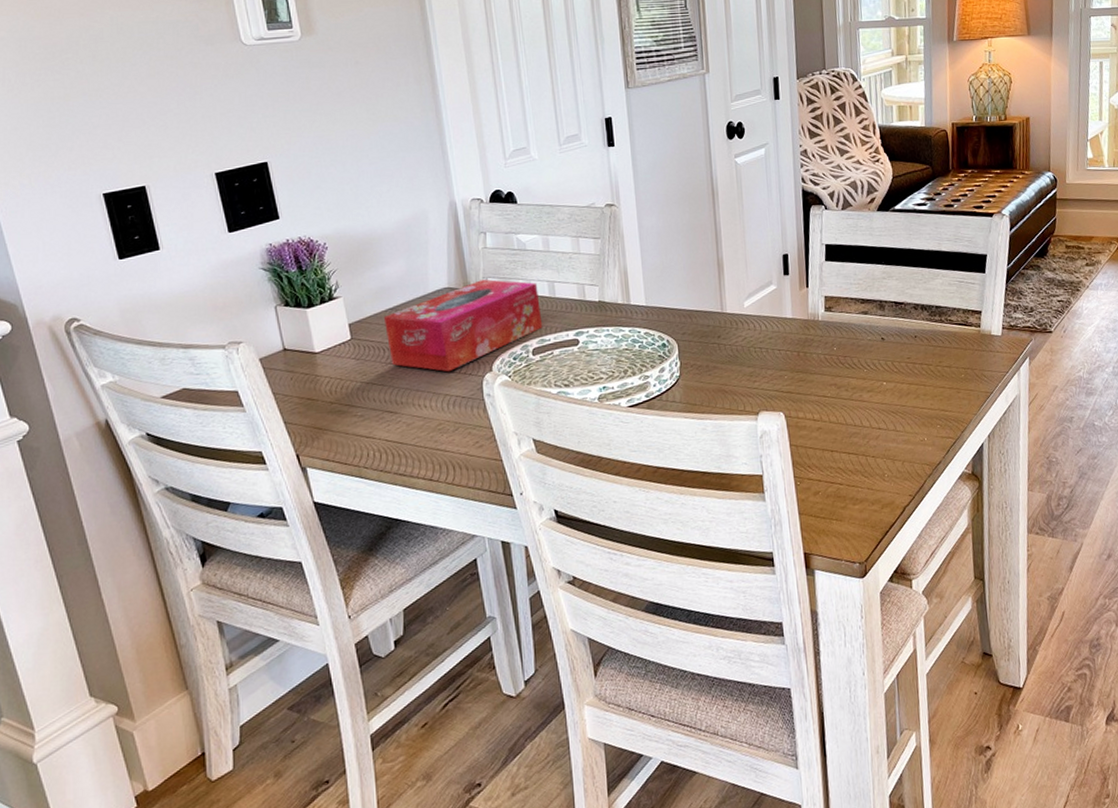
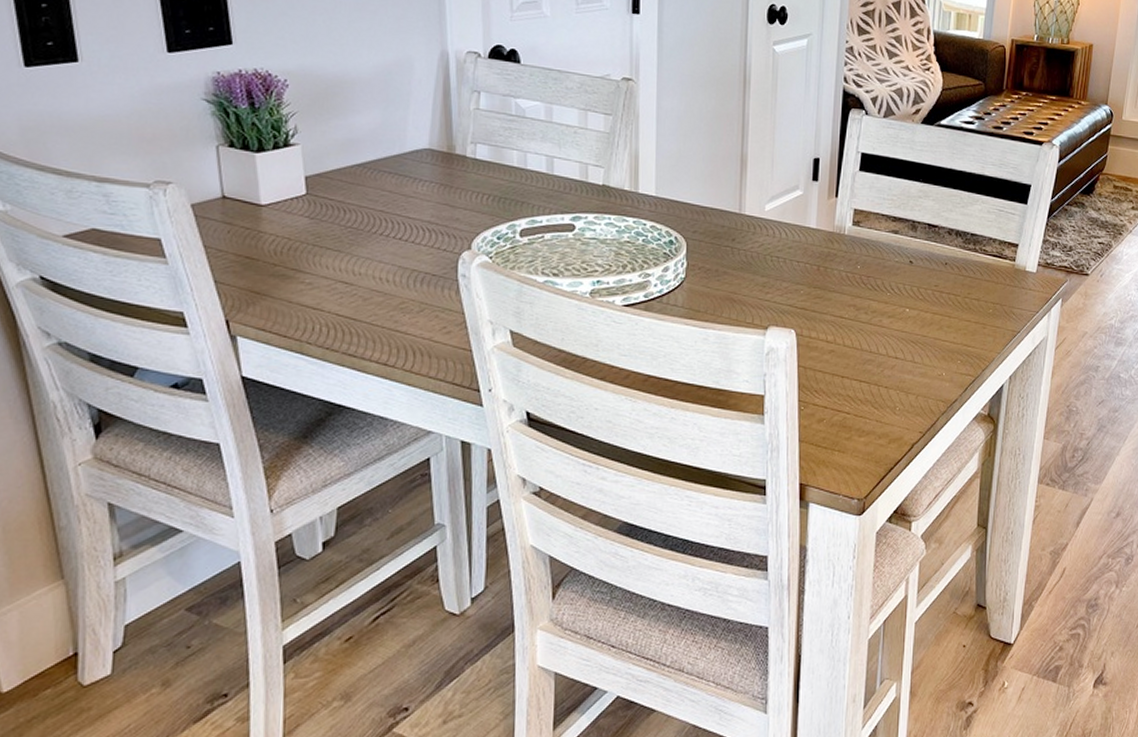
tissue box: present [383,279,543,372] -> none [348,145,536,245]

